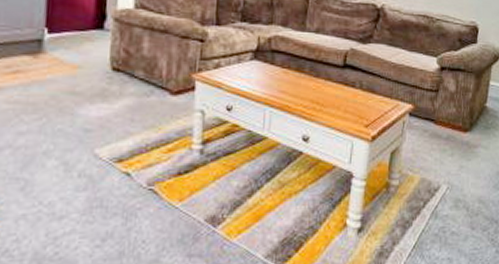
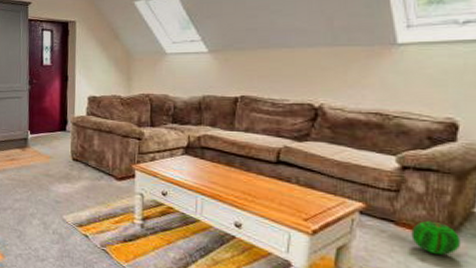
ball: none [445,117,477,147] -> present [411,220,462,255]

